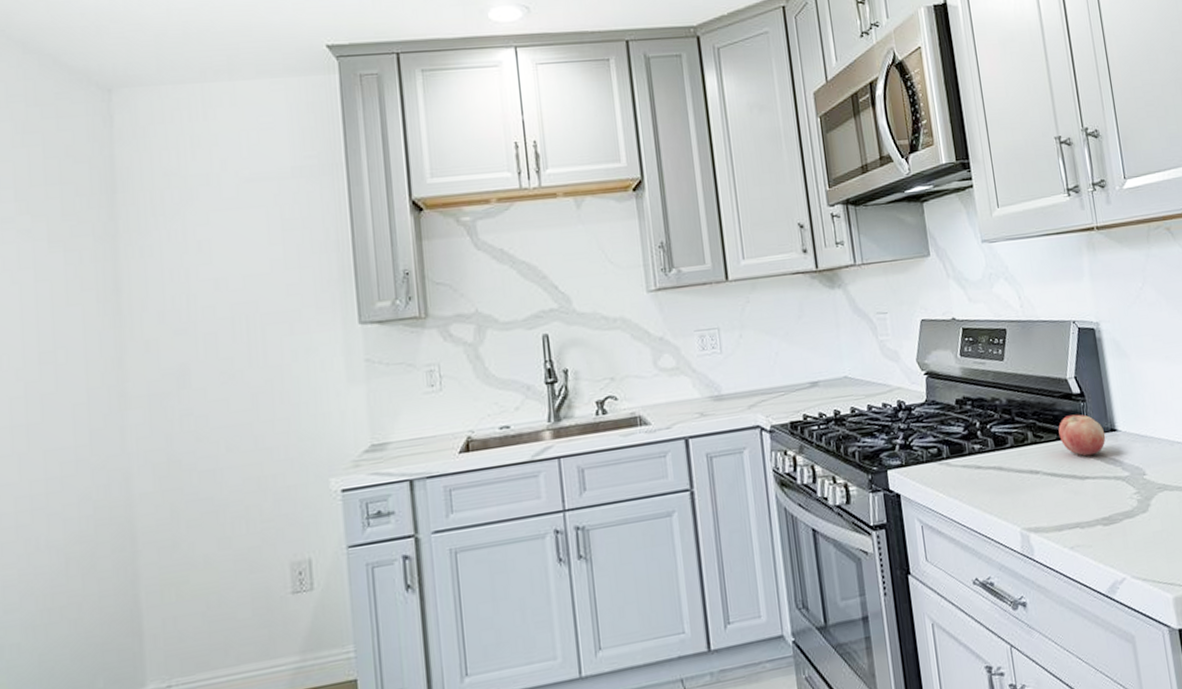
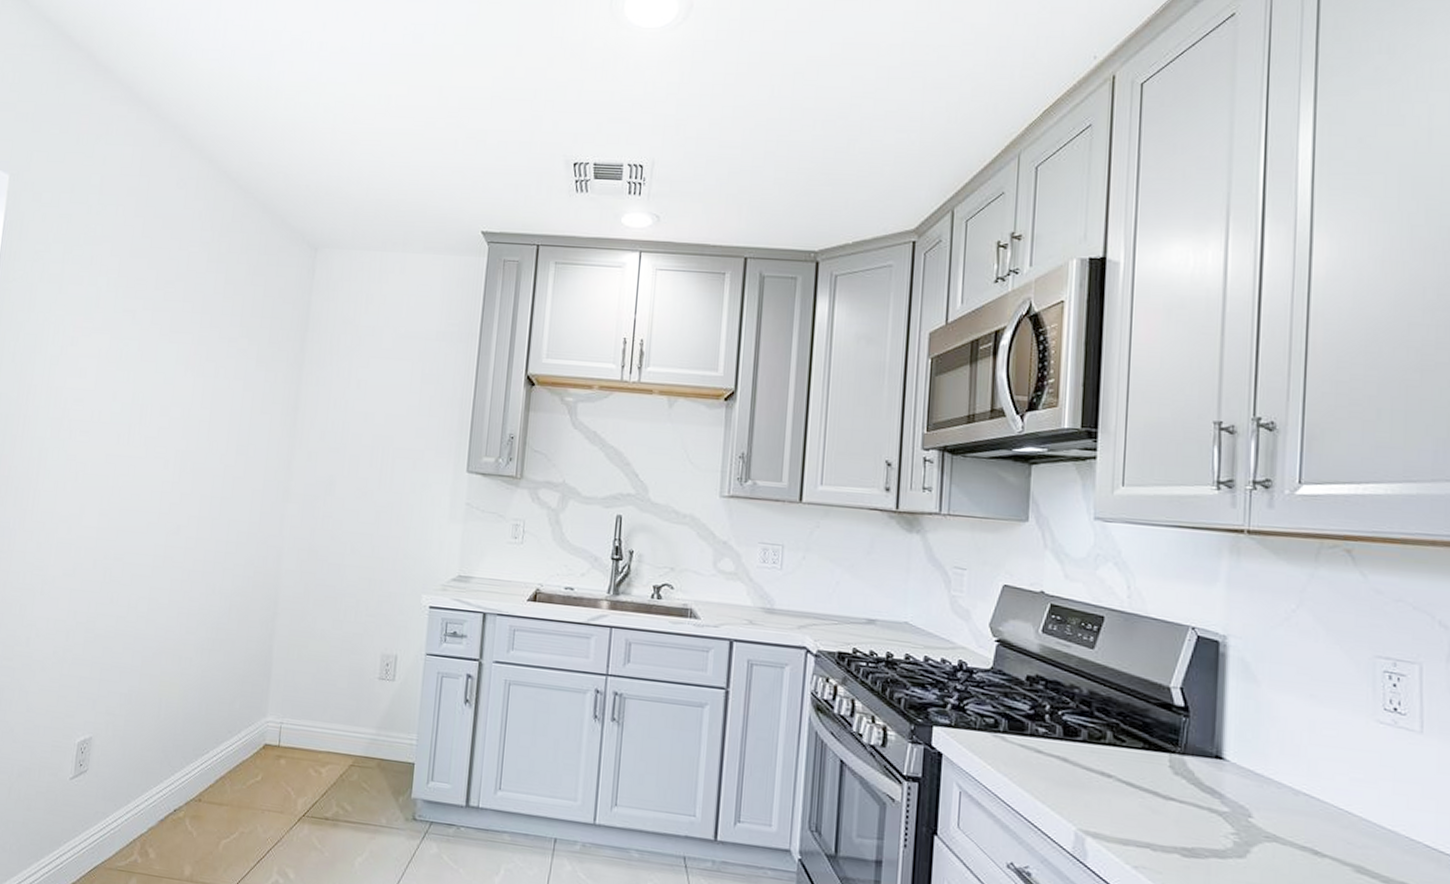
fruit: present [1058,414,1106,457] -> none [1146,726,1207,778]

